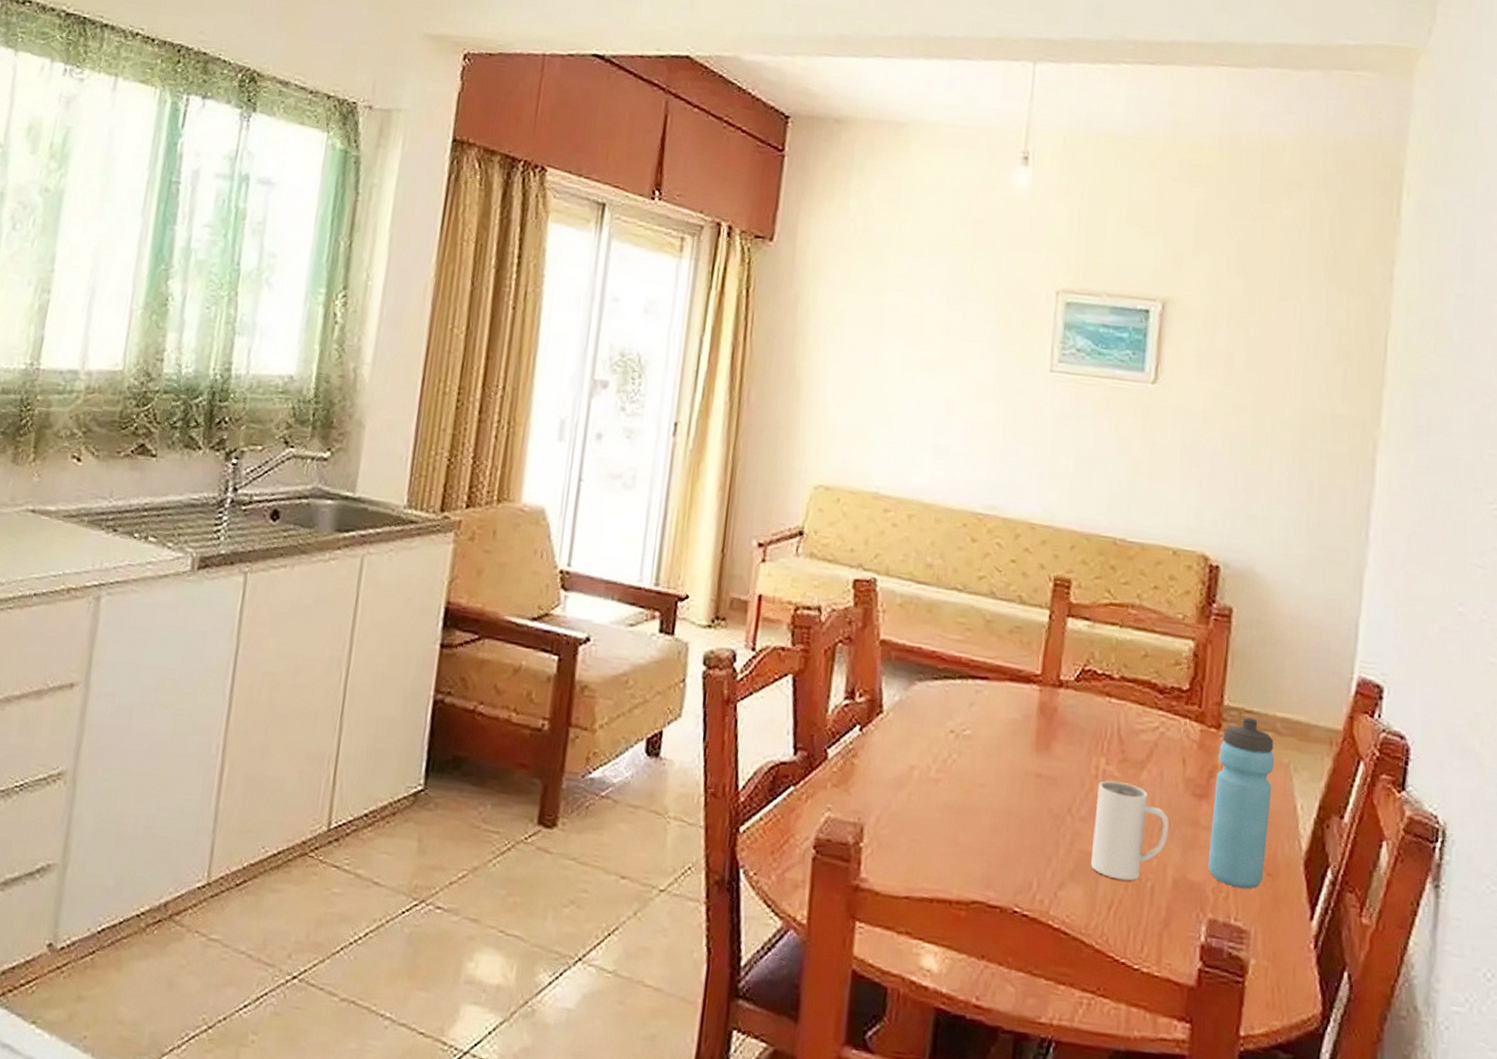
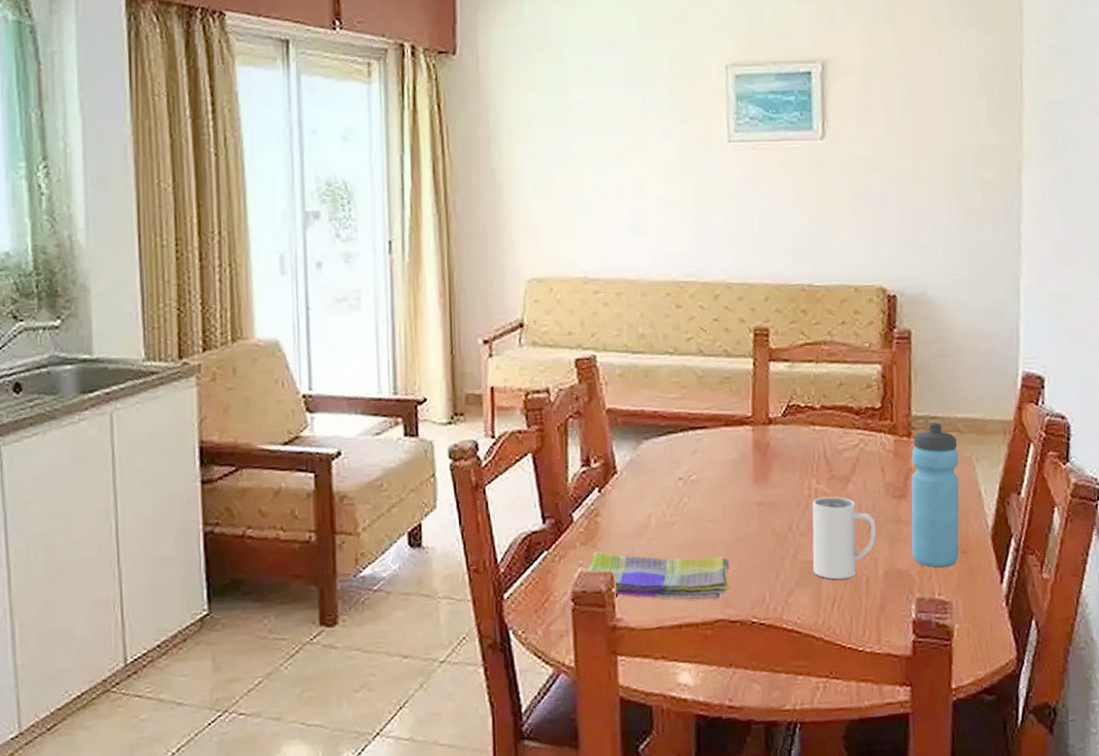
dish towel: none [834,796,995,876] -> present [587,551,729,600]

